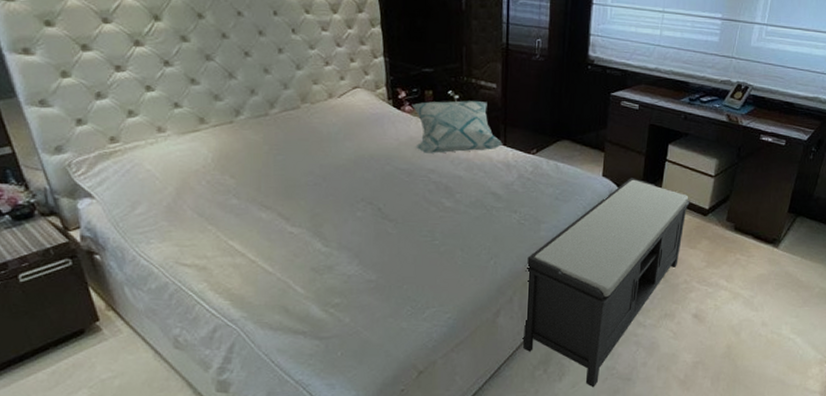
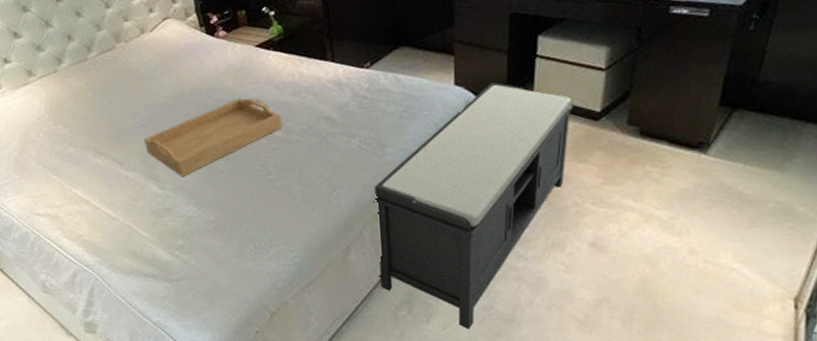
serving tray: none [315,167,453,237] -> present [144,97,282,178]
decorative pillow: present [412,100,503,154] -> none [225,14,331,81]

